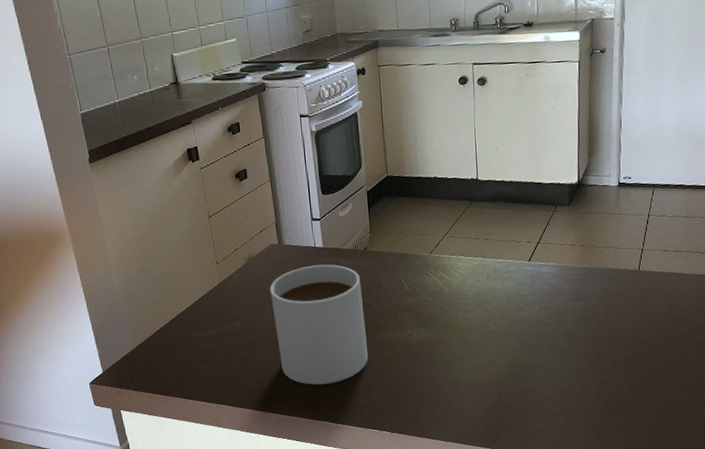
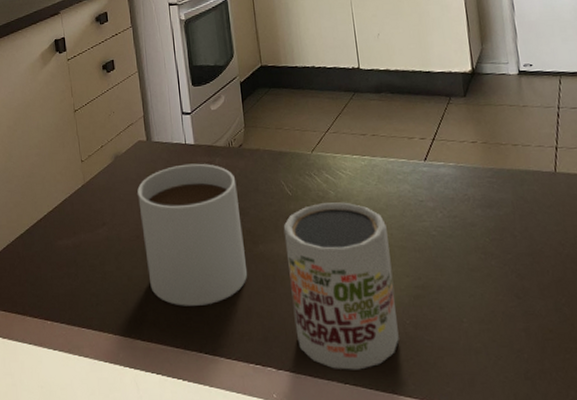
mug: none [401,297,495,431] -> present [283,202,399,370]

